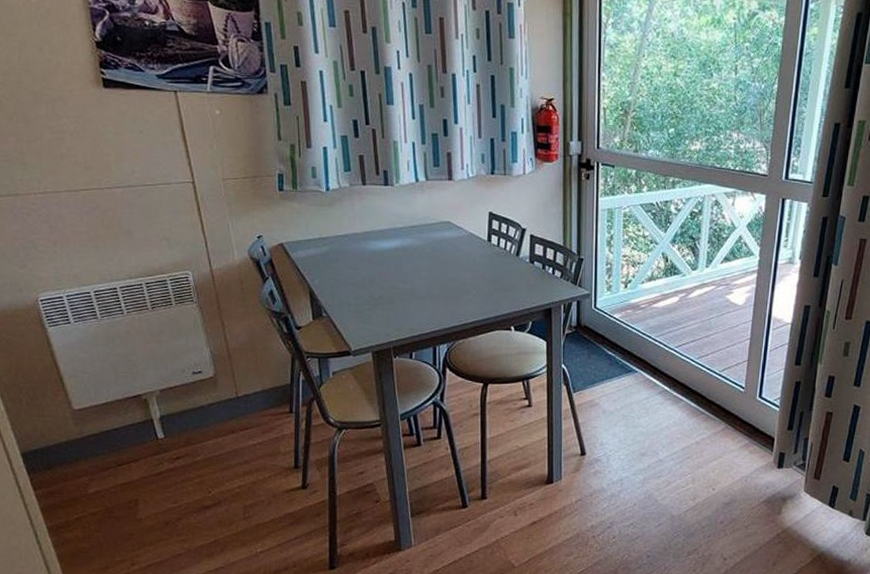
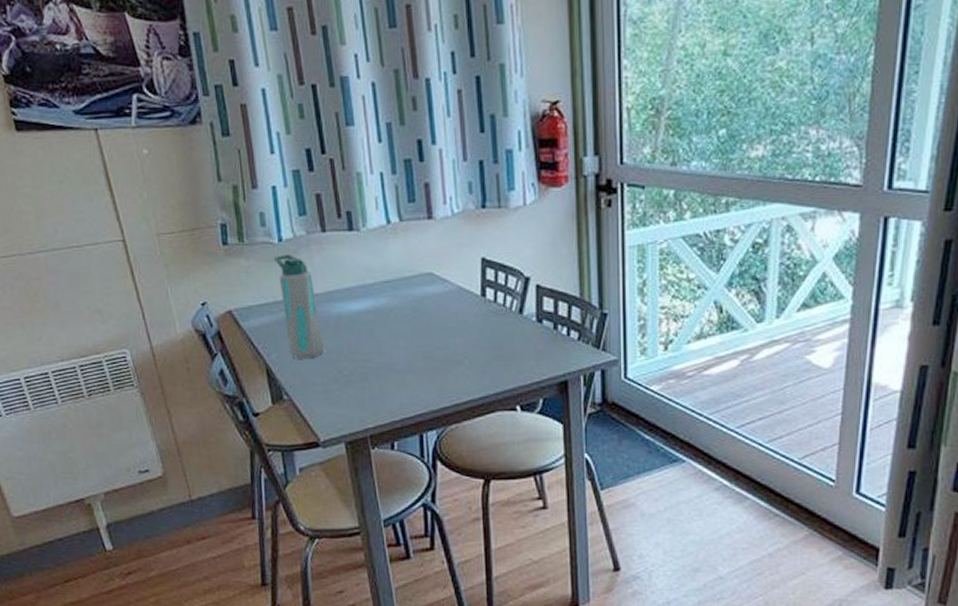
water bottle: none [322,201,359,285] -> present [274,254,325,359]

